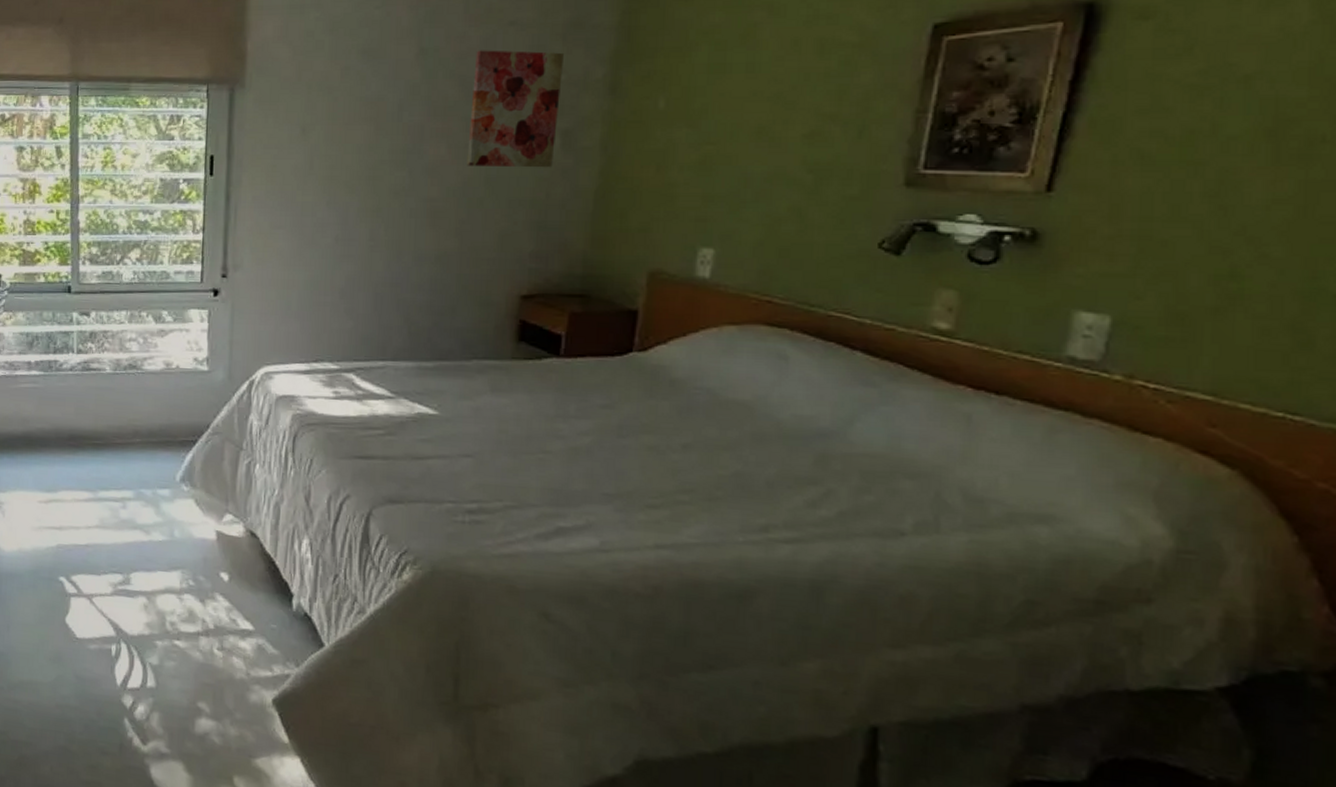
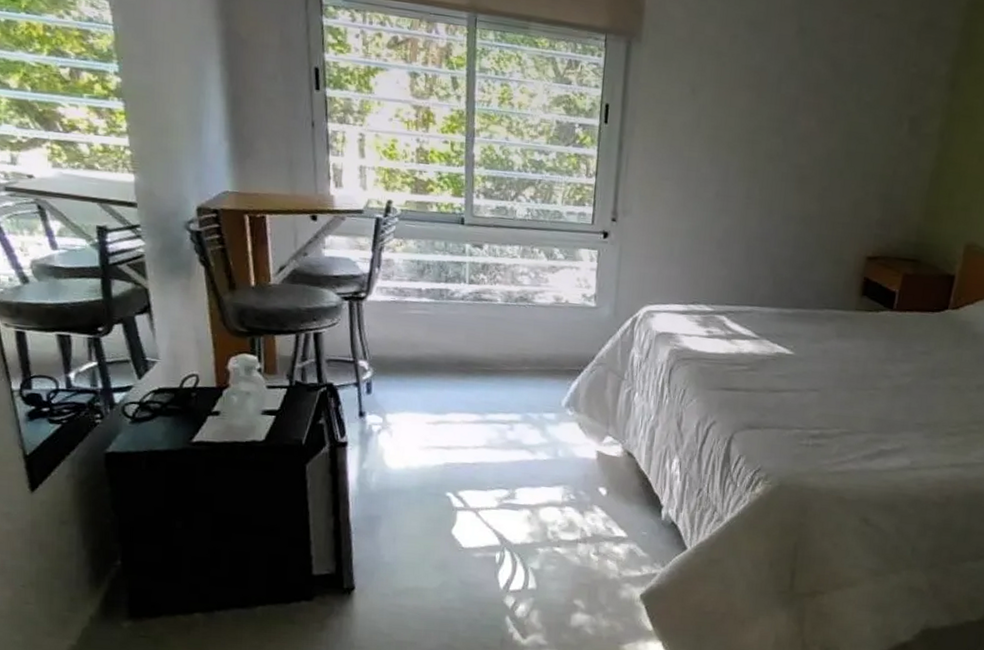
wall art: present [467,50,565,168] -> none [832,36,918,149]

